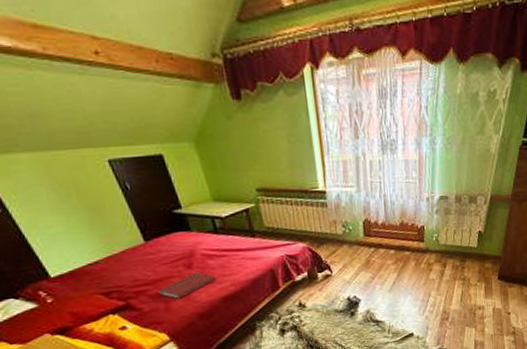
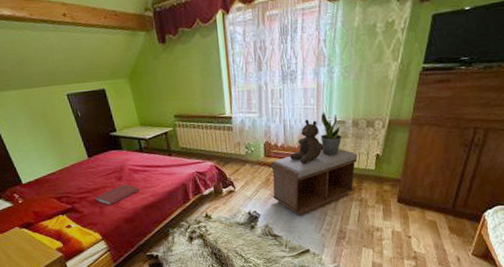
bench: none [371,225,461,298] -> present [271,148,358,215]
teddy bear: none [391,195,427,243] -> present [289,120,324,164]
potted plant: none [423,185,446,234] -> present [320,111,343,156]

